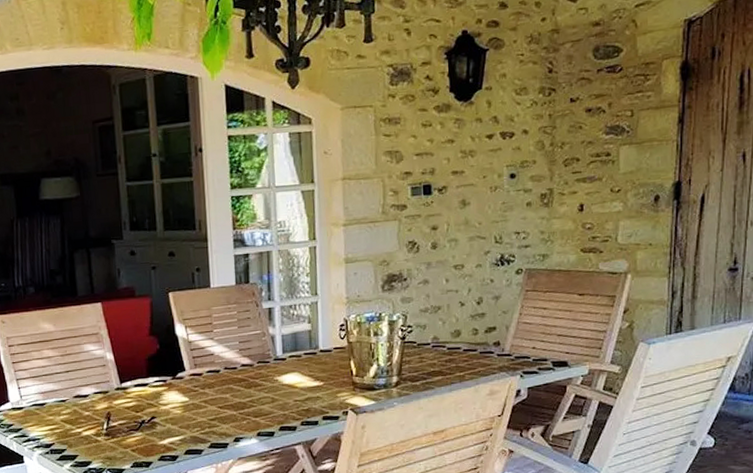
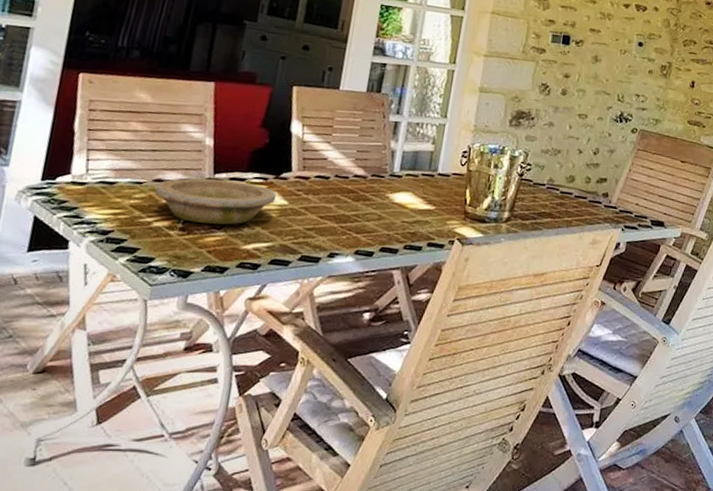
bowl: none [77,386,177,428] -> present [155,178,276,225]

